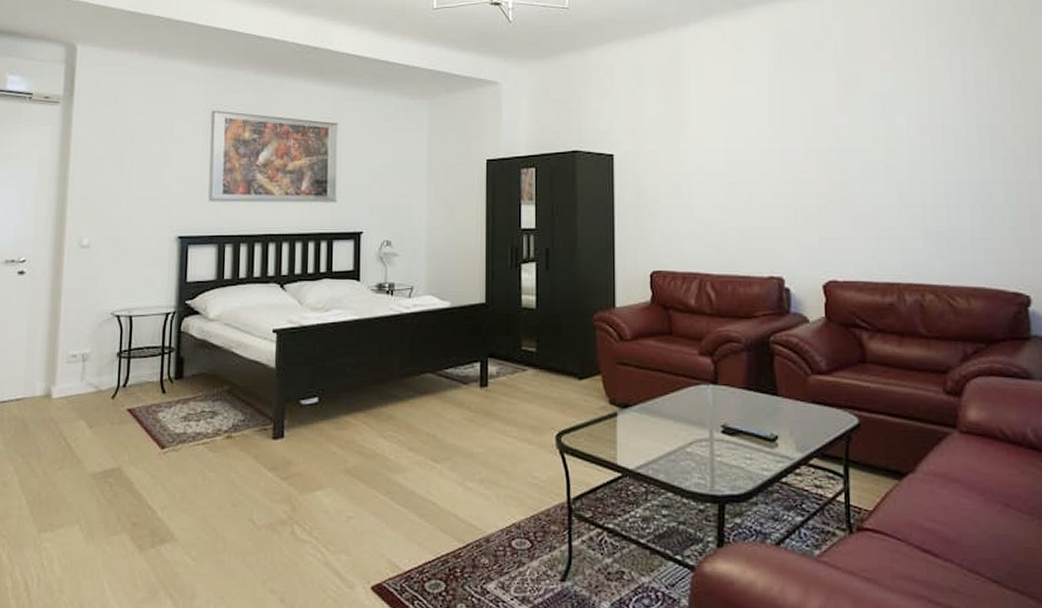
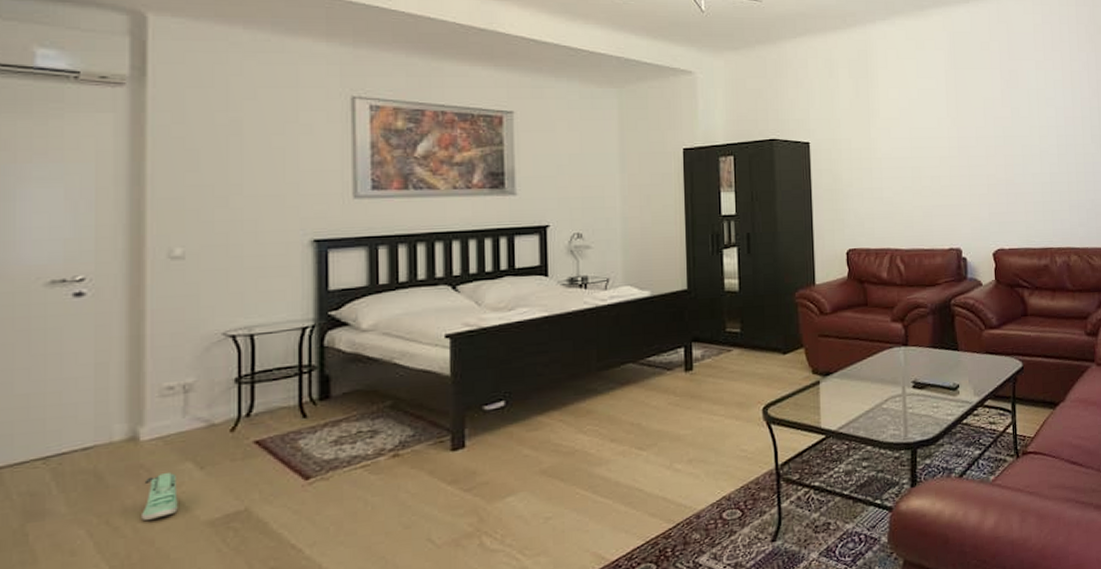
sneaker: none [49,427,74,467] -> present [142,471,178,521]

